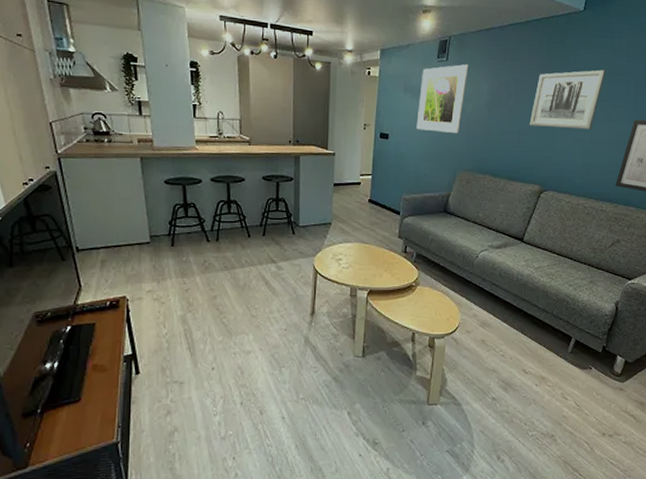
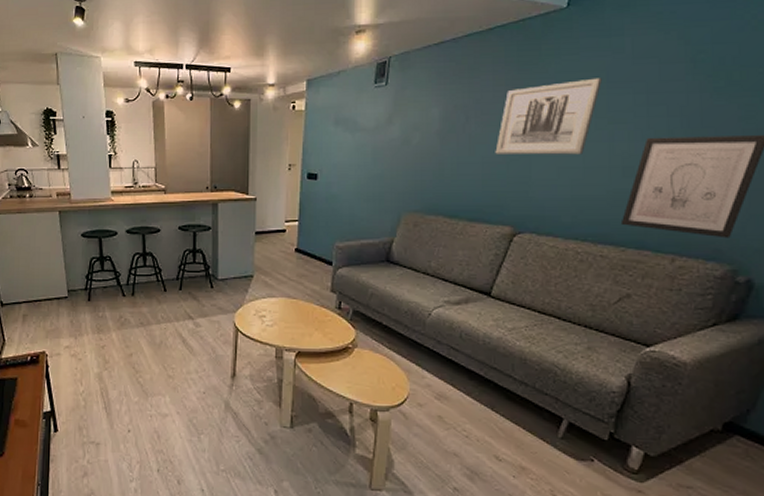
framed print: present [416,64,468,133] -> none [350,88,414,169]

